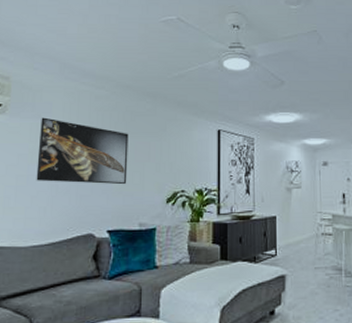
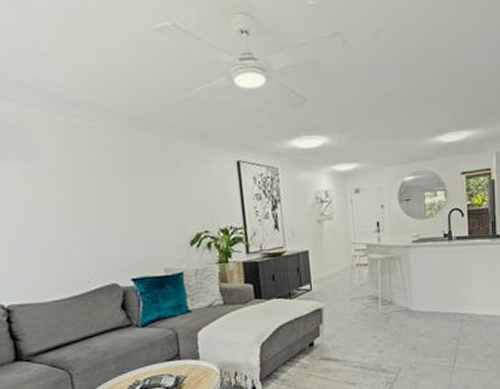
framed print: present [36,117,129,185] -> none [32,159,144,233]

